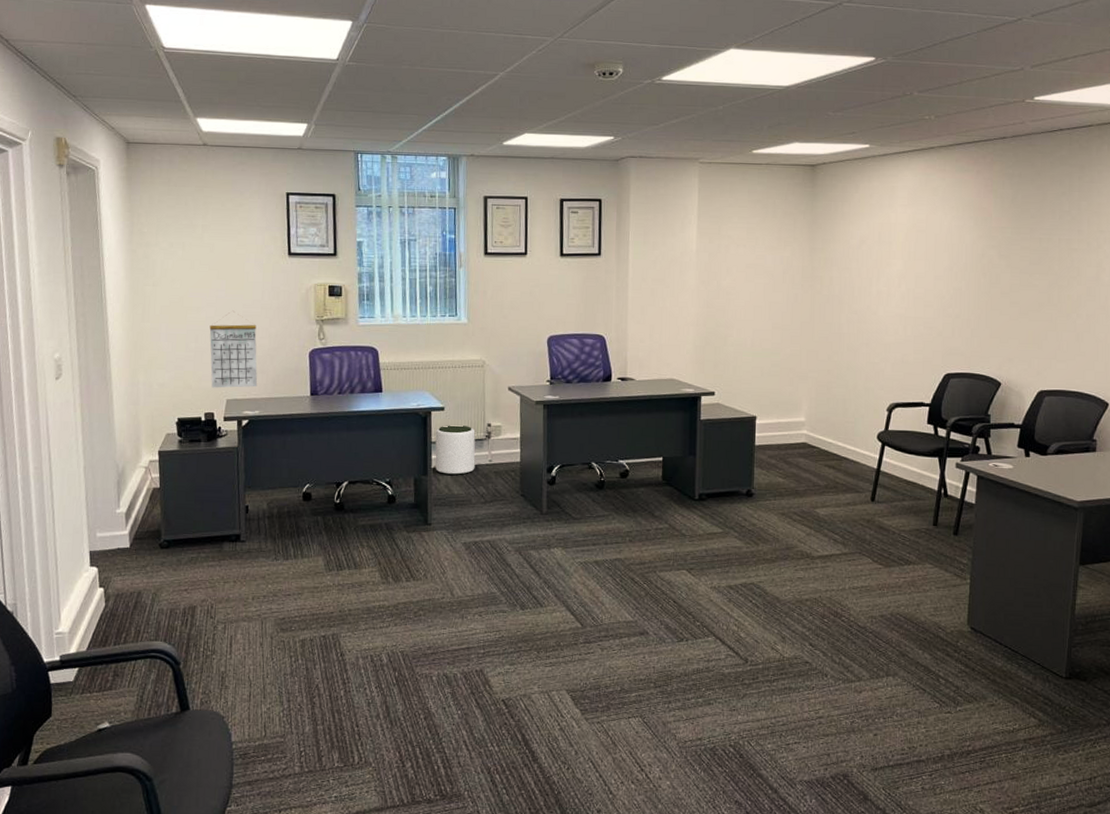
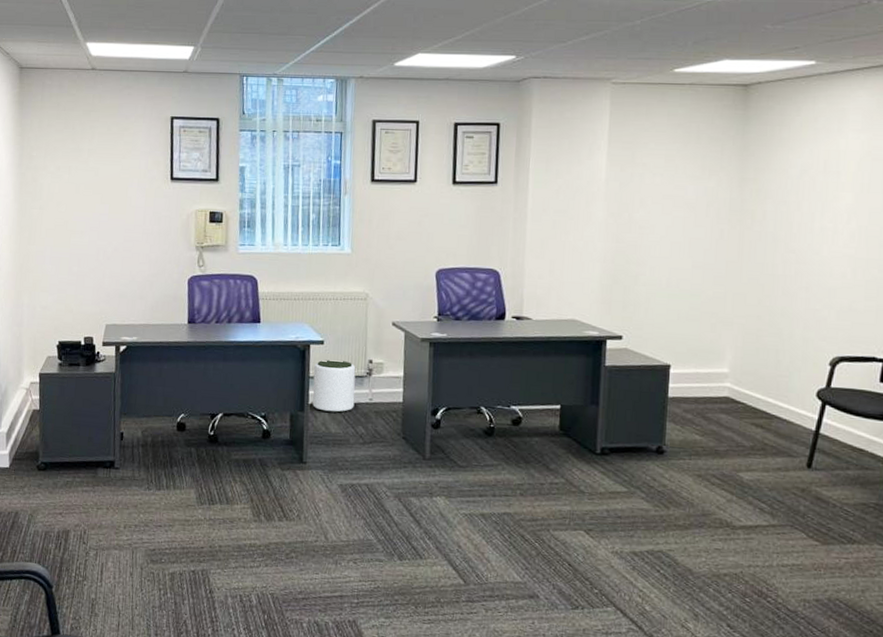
calendar: present [209,312,258,388] -> none [91,237,137,313]

